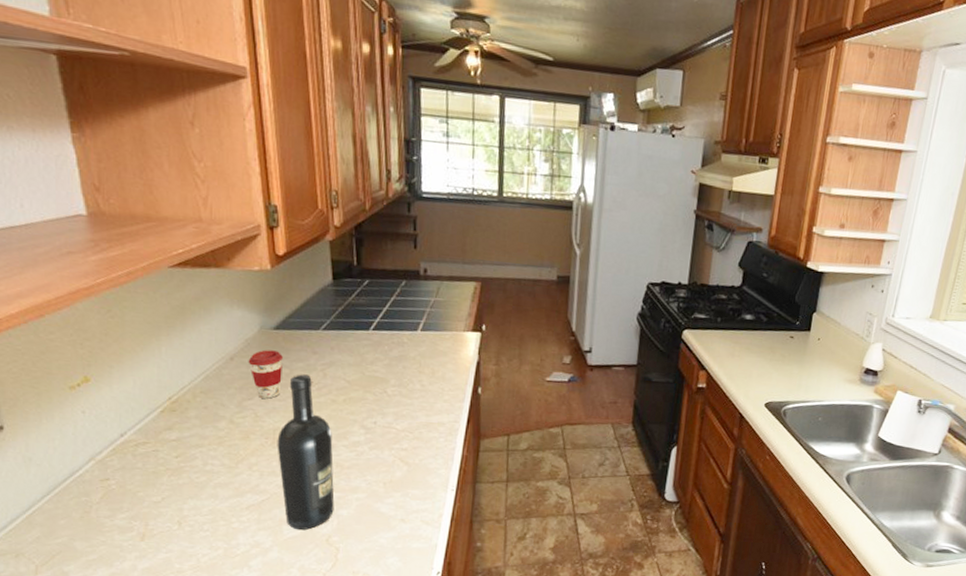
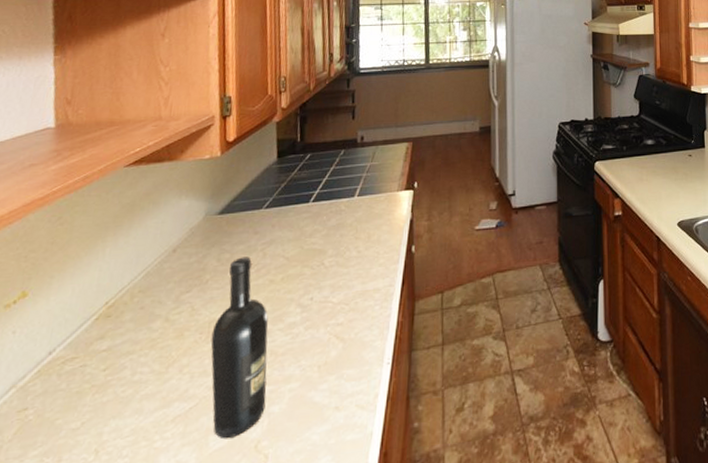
coffee cup: present [248,350,283,399] -> none [190,236,225,289]

